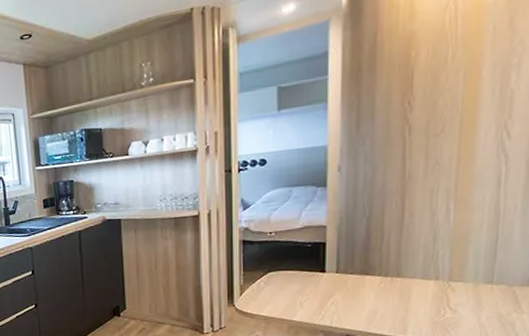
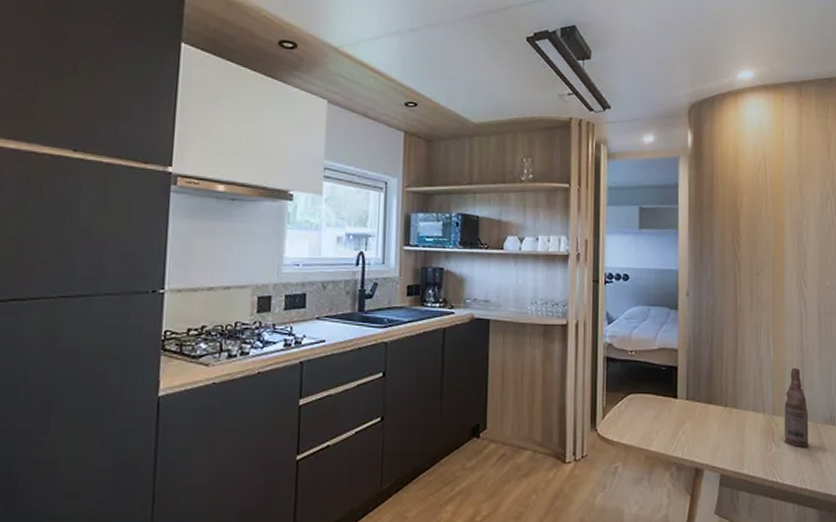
bottle: none [463,230,501,311] -> present [784,367,809,447]

